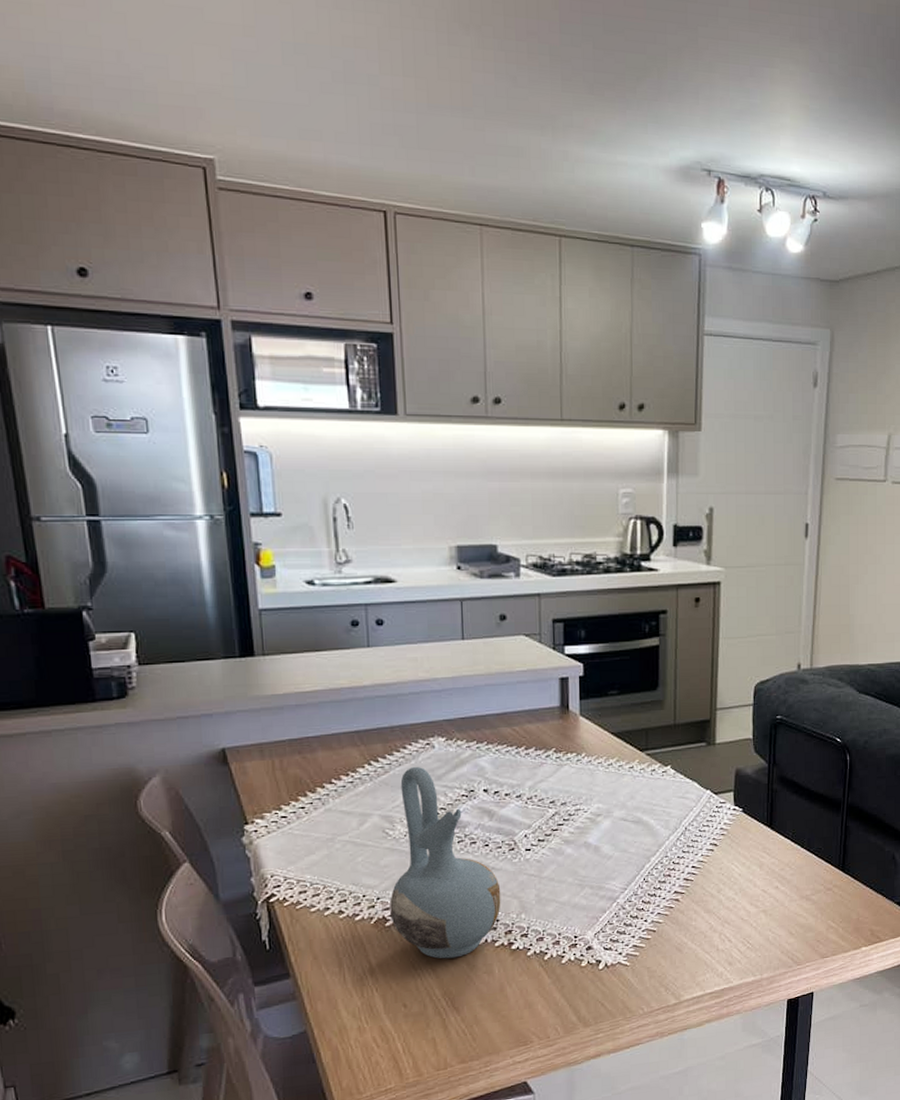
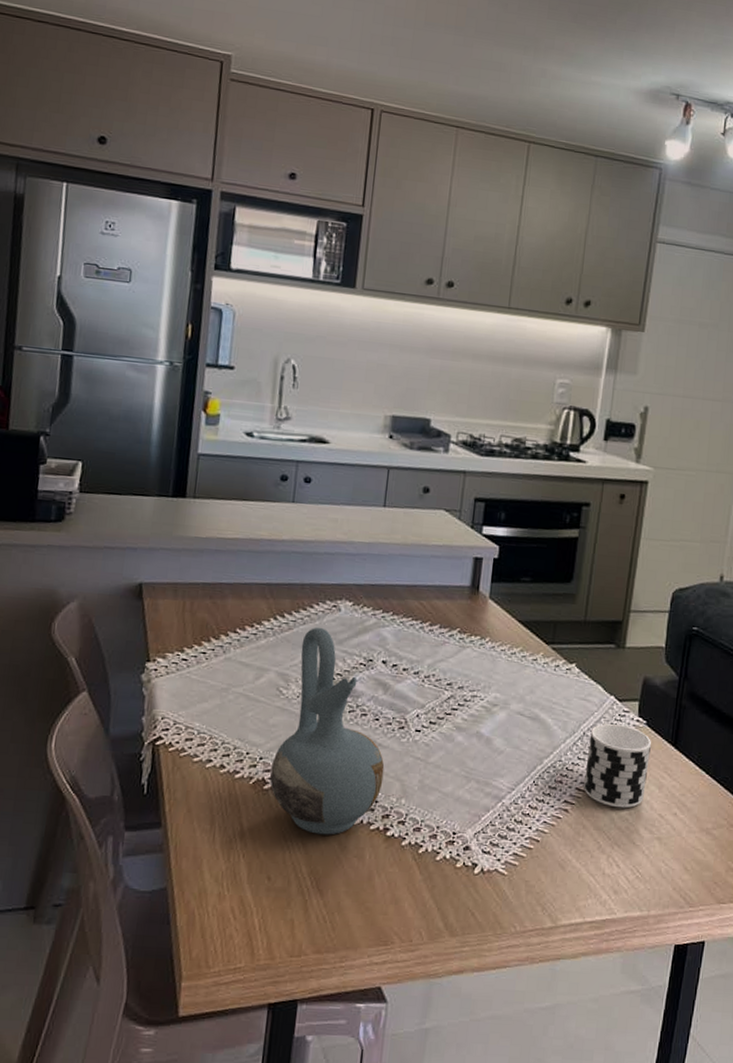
cup: none [691,815,749,891] -> present [584,724,651,809]

